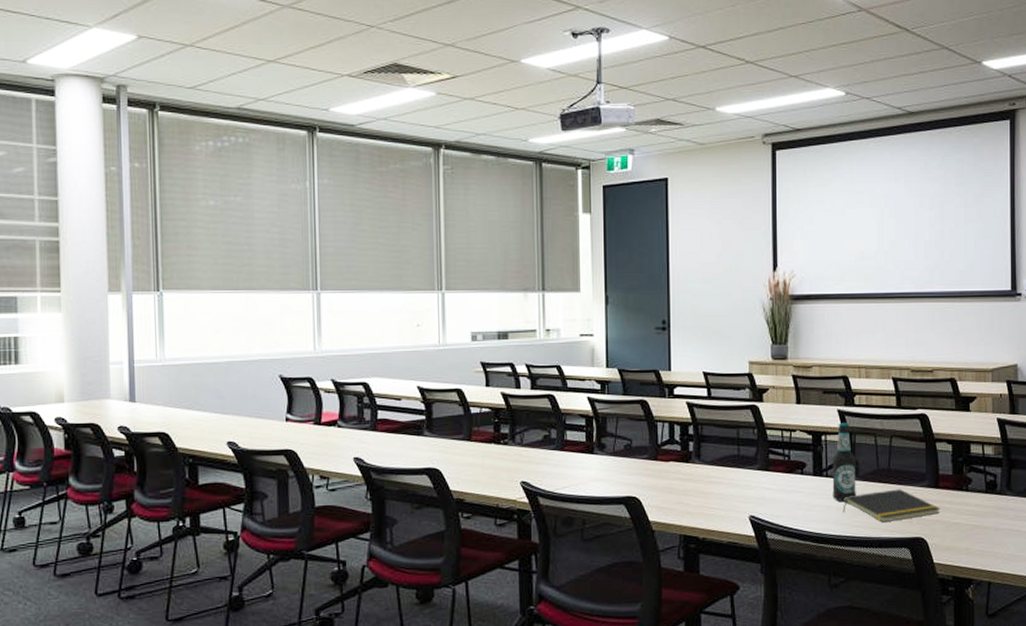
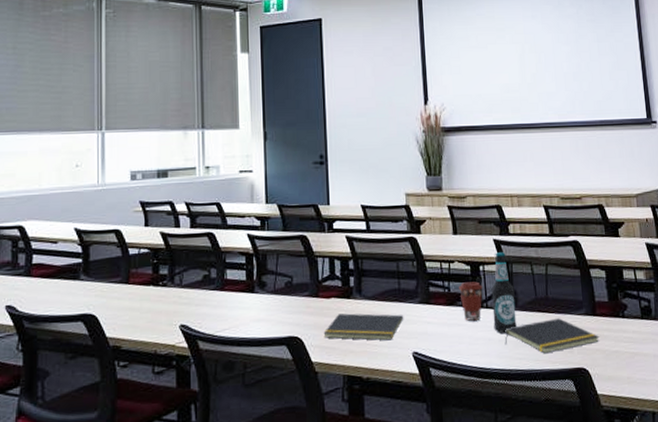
notepad: none [661,476,742,504] -> present [323,313,404,341]
coffee cup: none [799,451,823,488] -> present [459,281,483,321]

